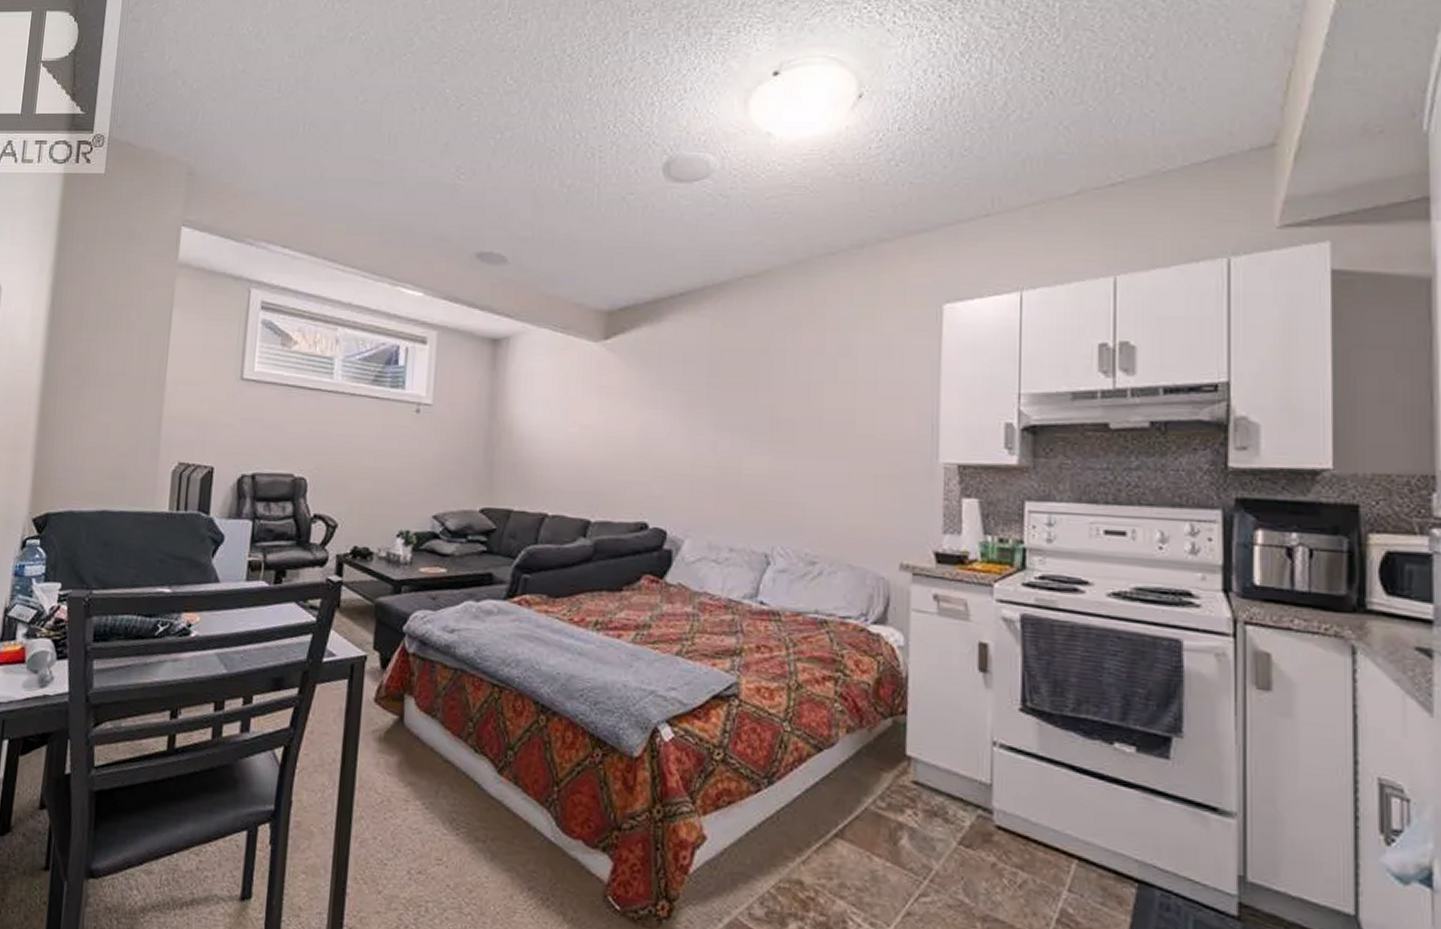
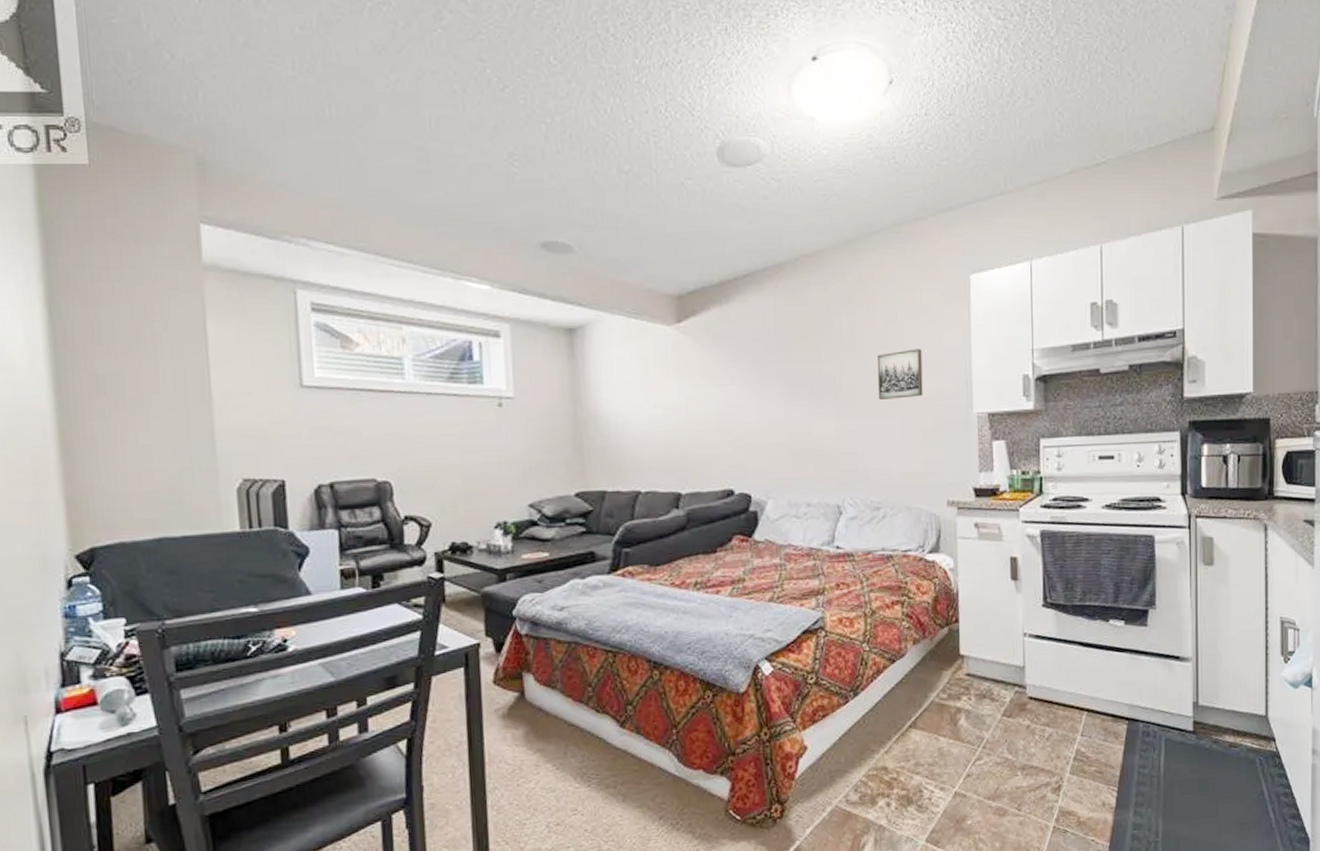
wall art: none [822,384,879,439] -> present [877,349,923,399]

